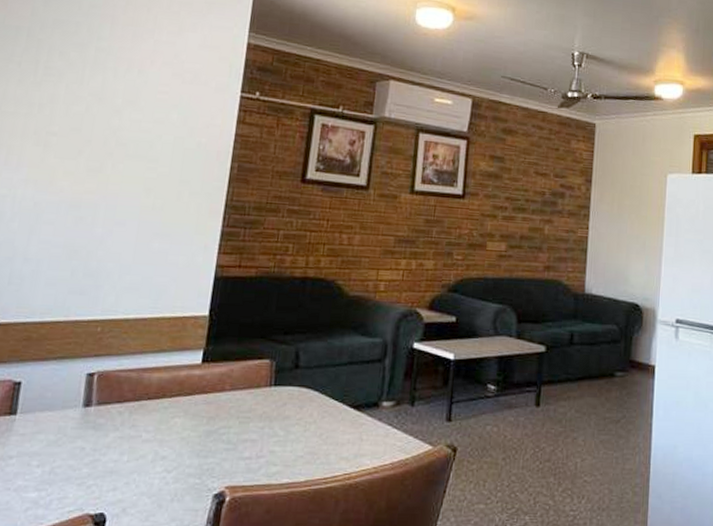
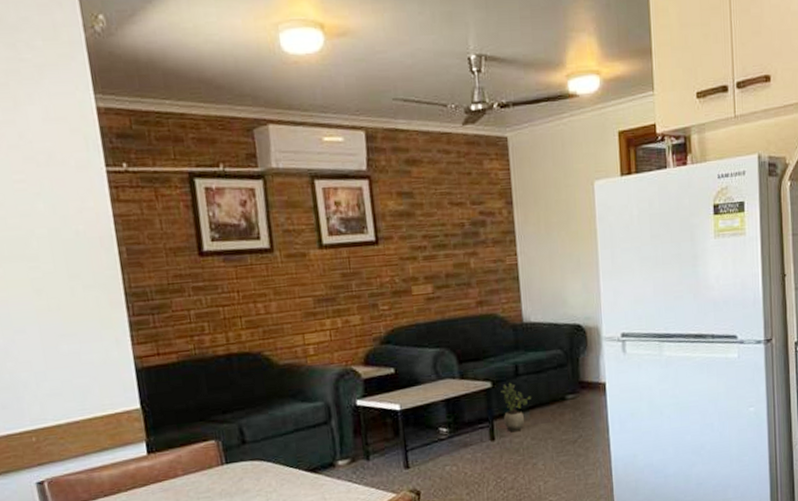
potted plant: none [551,350,582,400] -> present [500,382,531,432]

